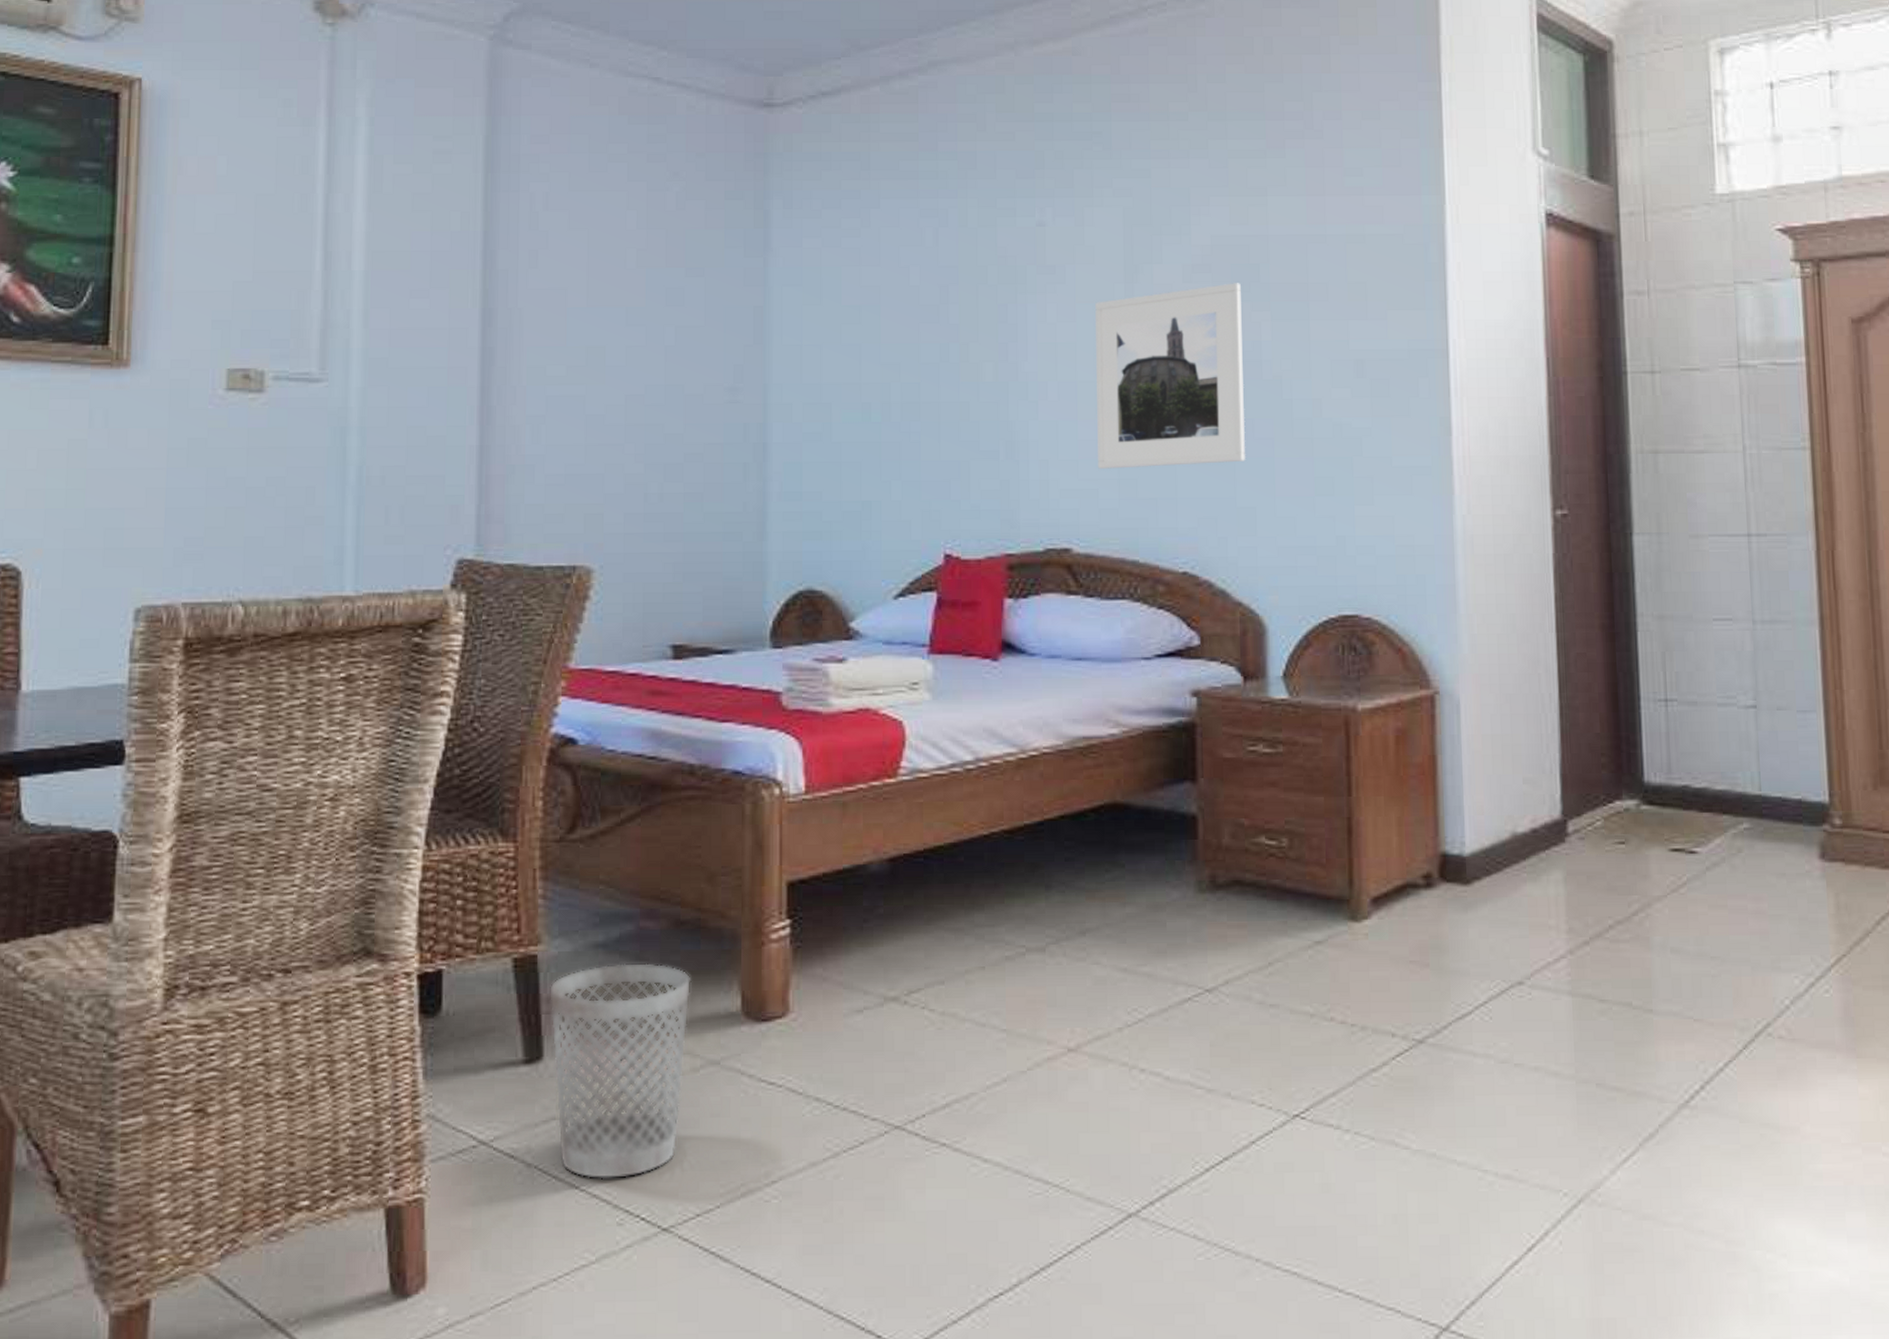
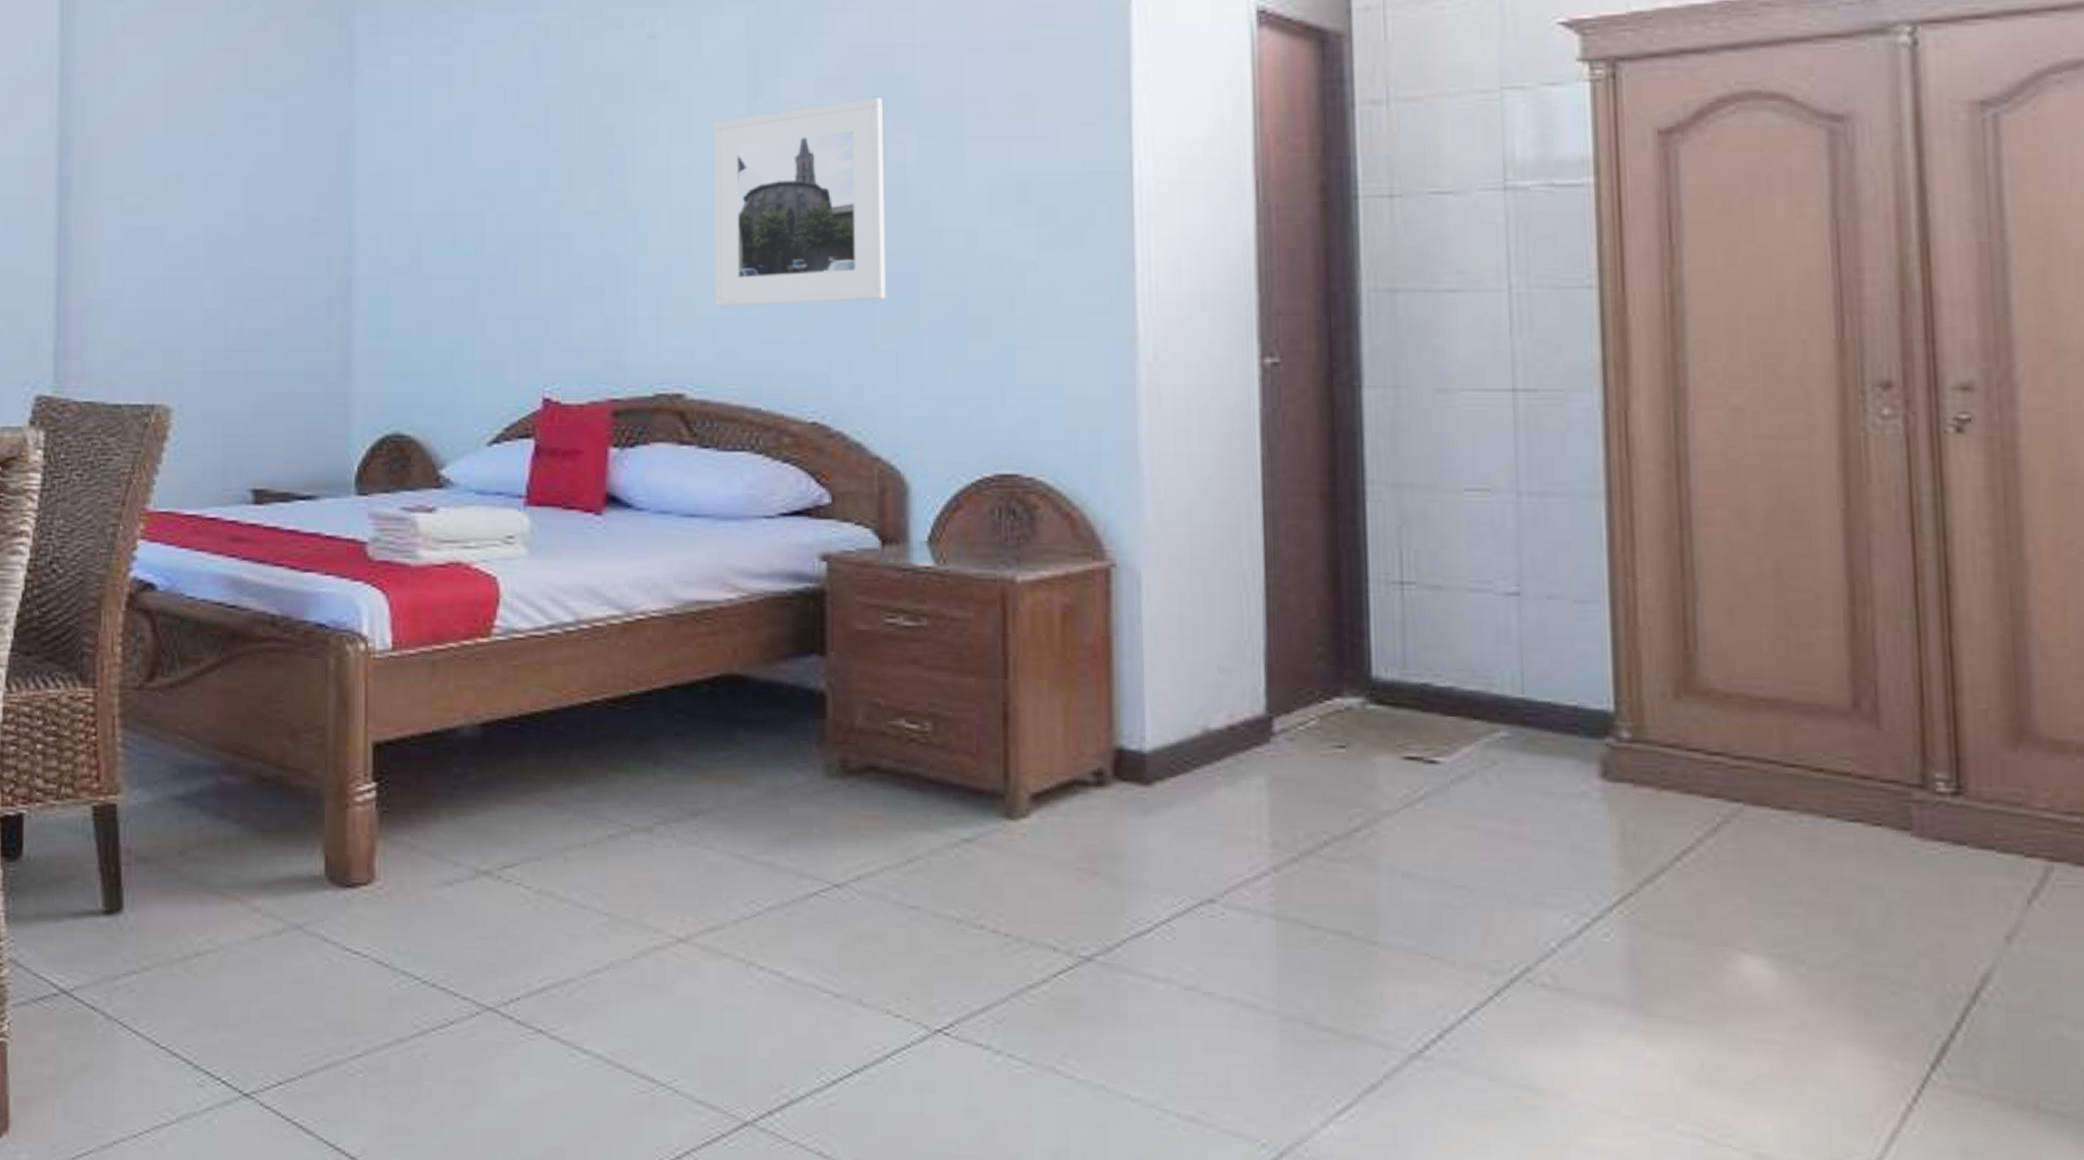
wastebasket: present [548,963,692,1180] -> none [128,818,273,1040]

